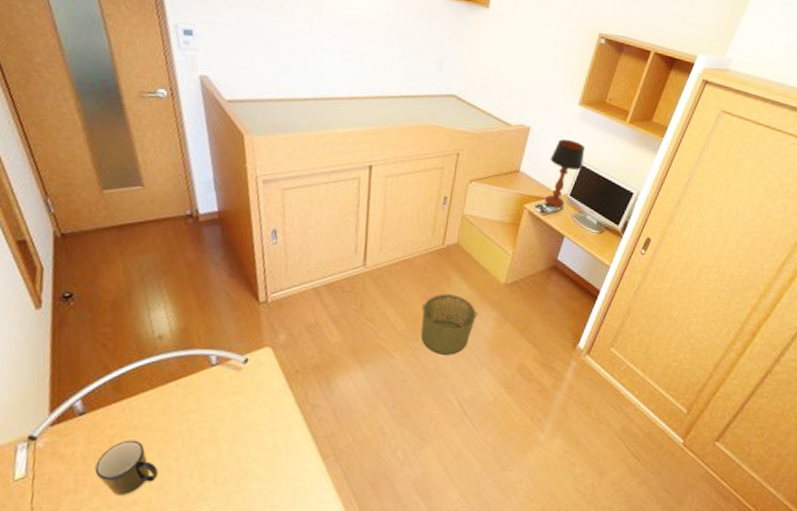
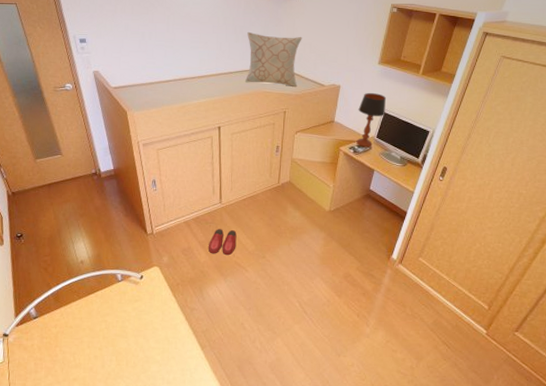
mug: present [95,439,159,496] -> none [47,335,89,375]
slippers: none [343,300,383,335] -> present [209,229,237,255]
pillow: none [410,46,487,124] -> present [245,31,302,88]
basket: present [421,294,478,355] -> none [265,221,310,268]

